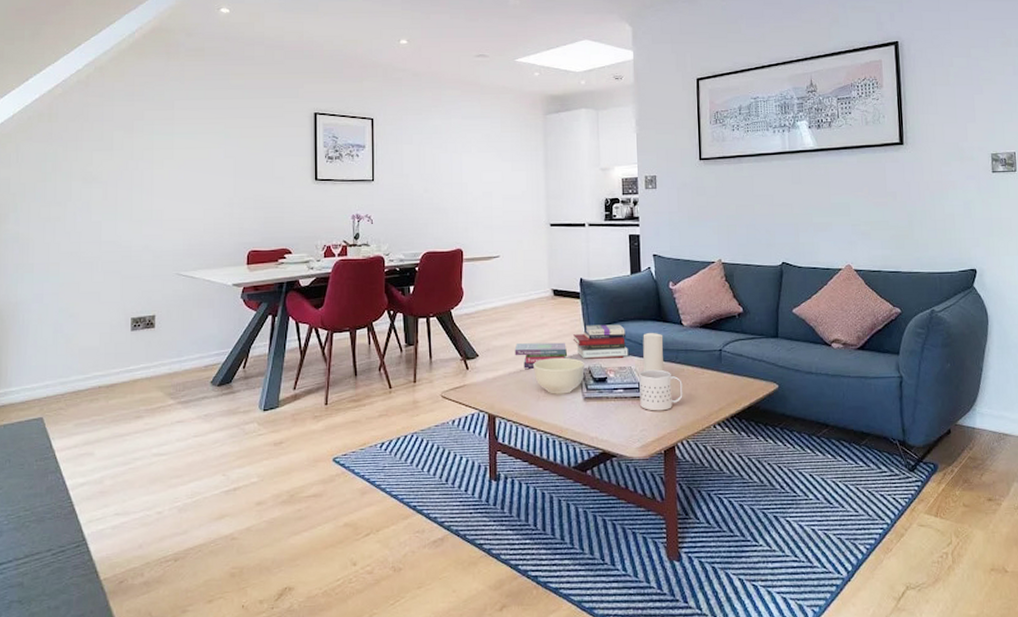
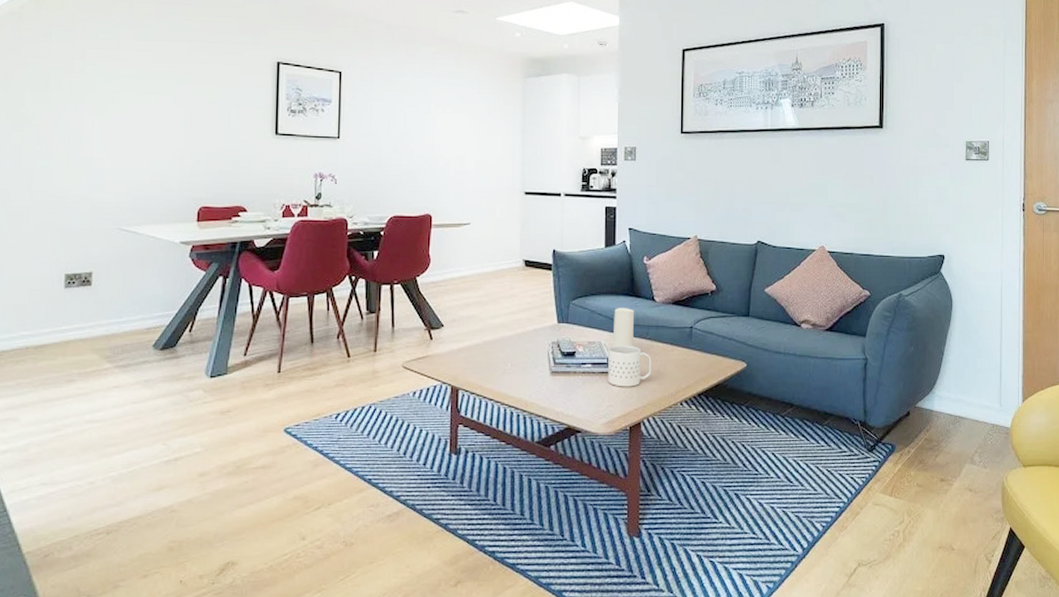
books: present [514,342,568,369] -> none [481,314,537,341]
bowl: present [533,357,585,394] -> none [500,330,553,368]
books: present [572,324,629,359] -> none [542,298,599,334]

